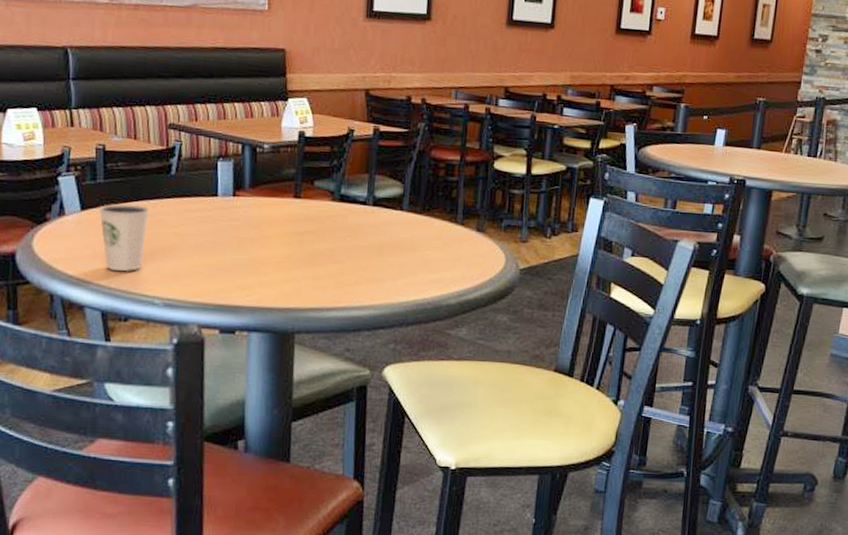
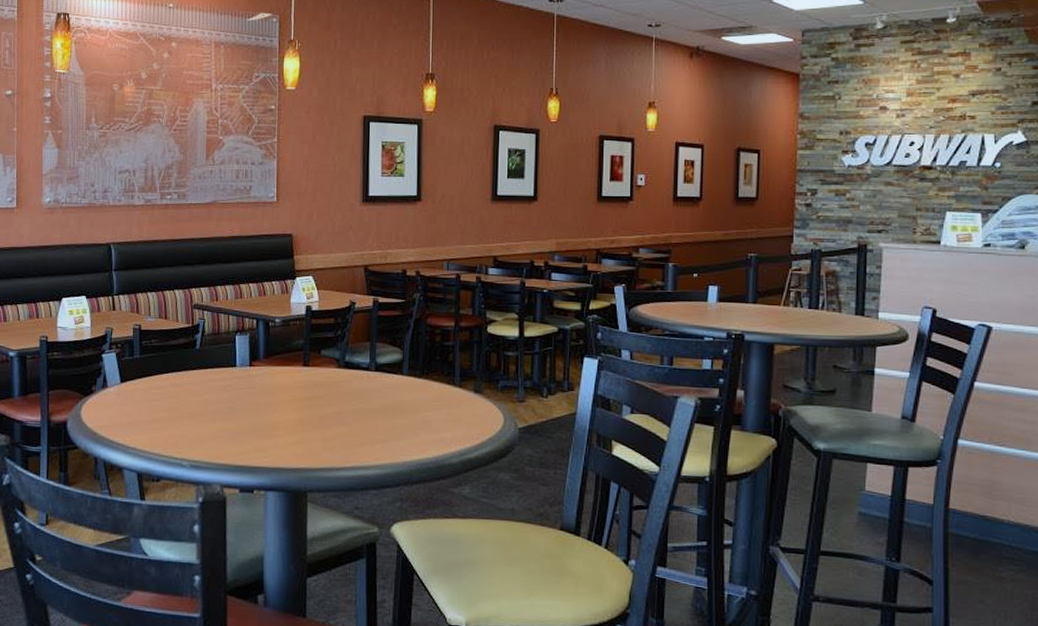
dixie cup: present [99,203,149,272] -> none [135,375,178,437]

